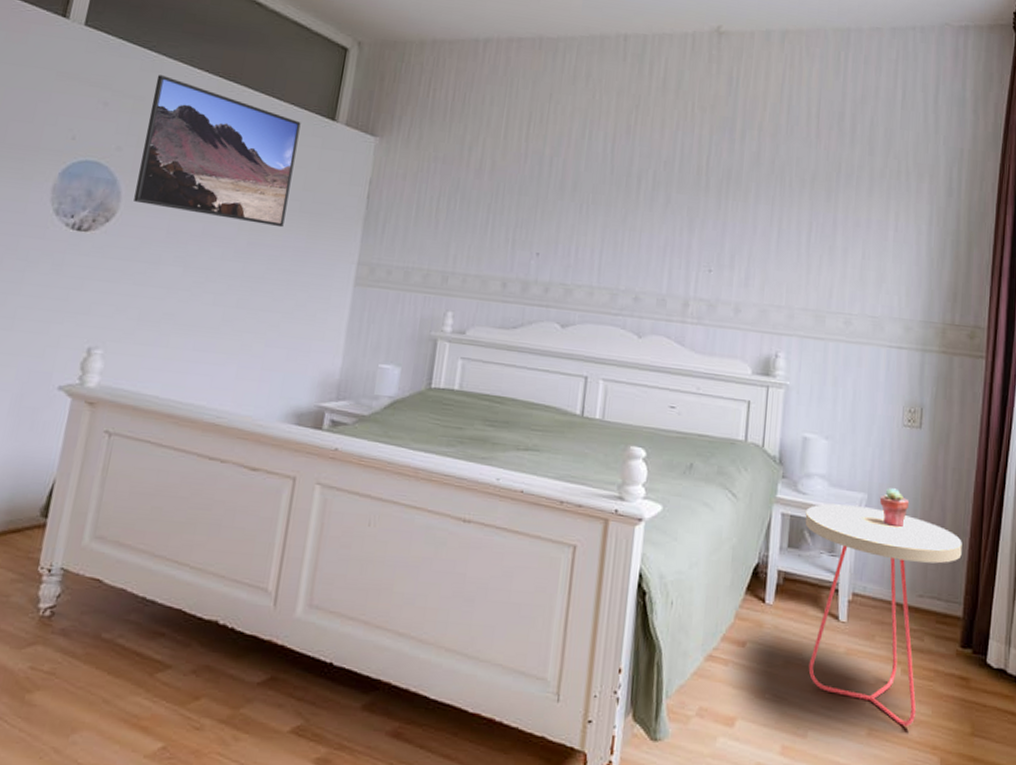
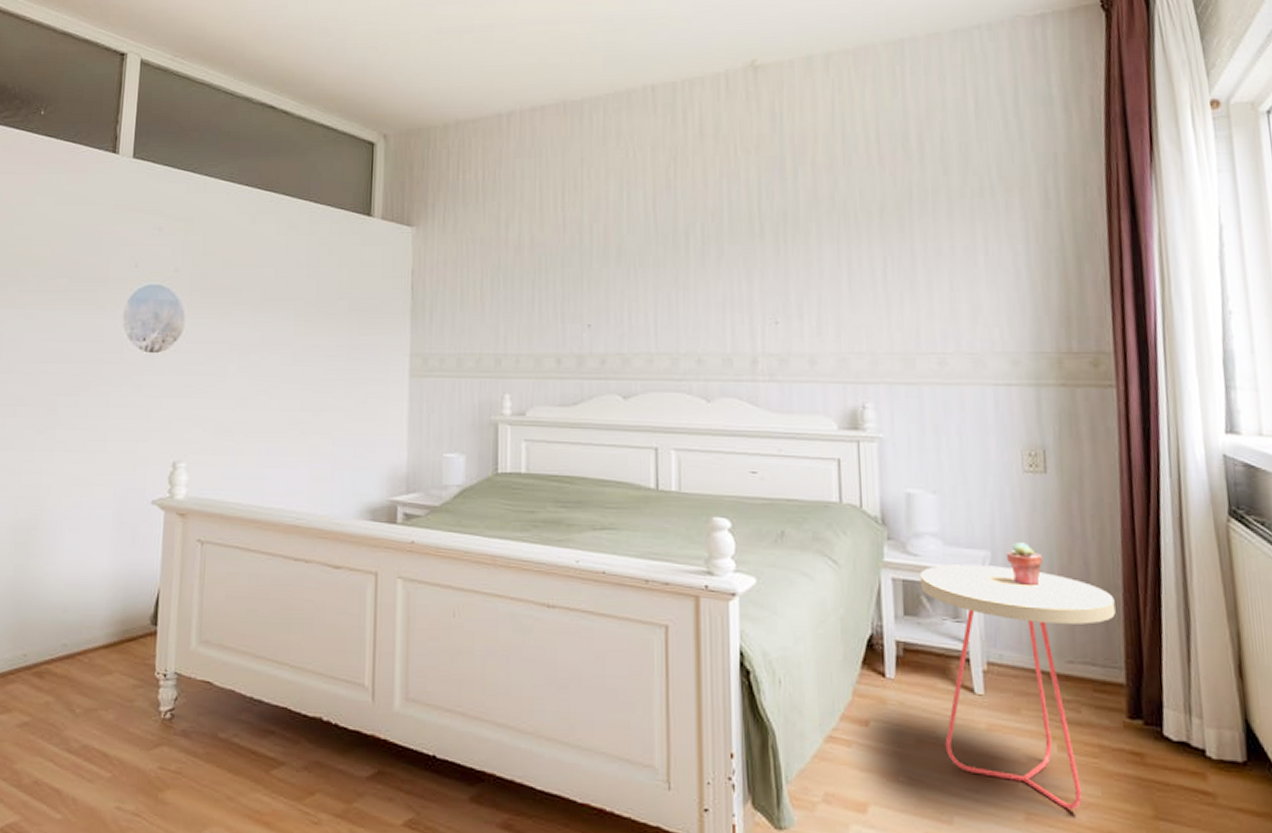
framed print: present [134,75,301,228] -> none [196,195,339,328]

